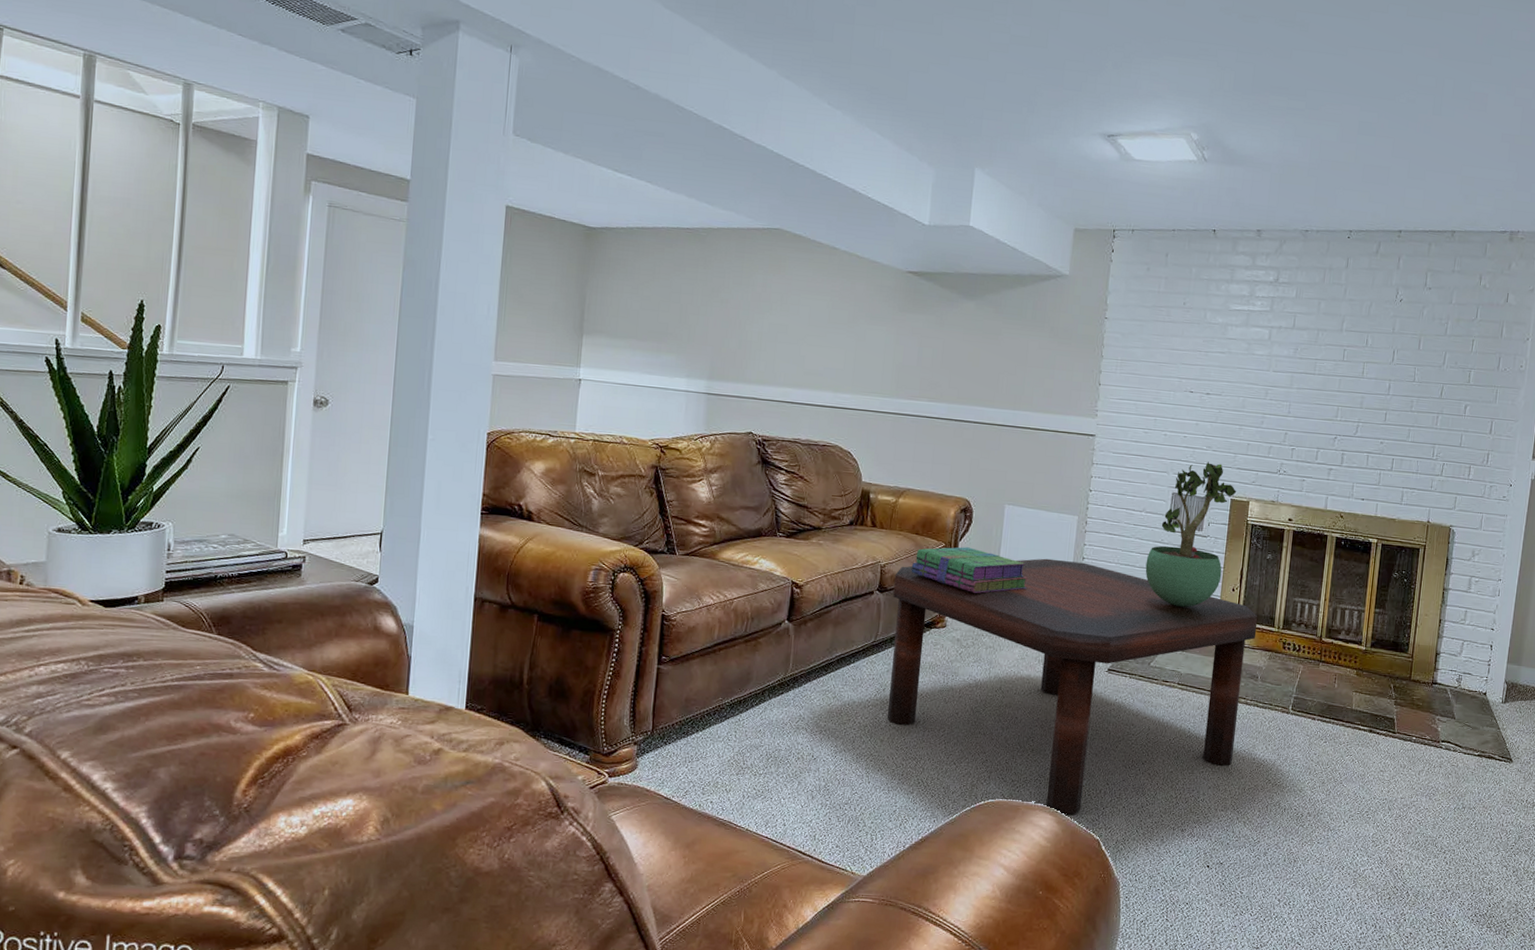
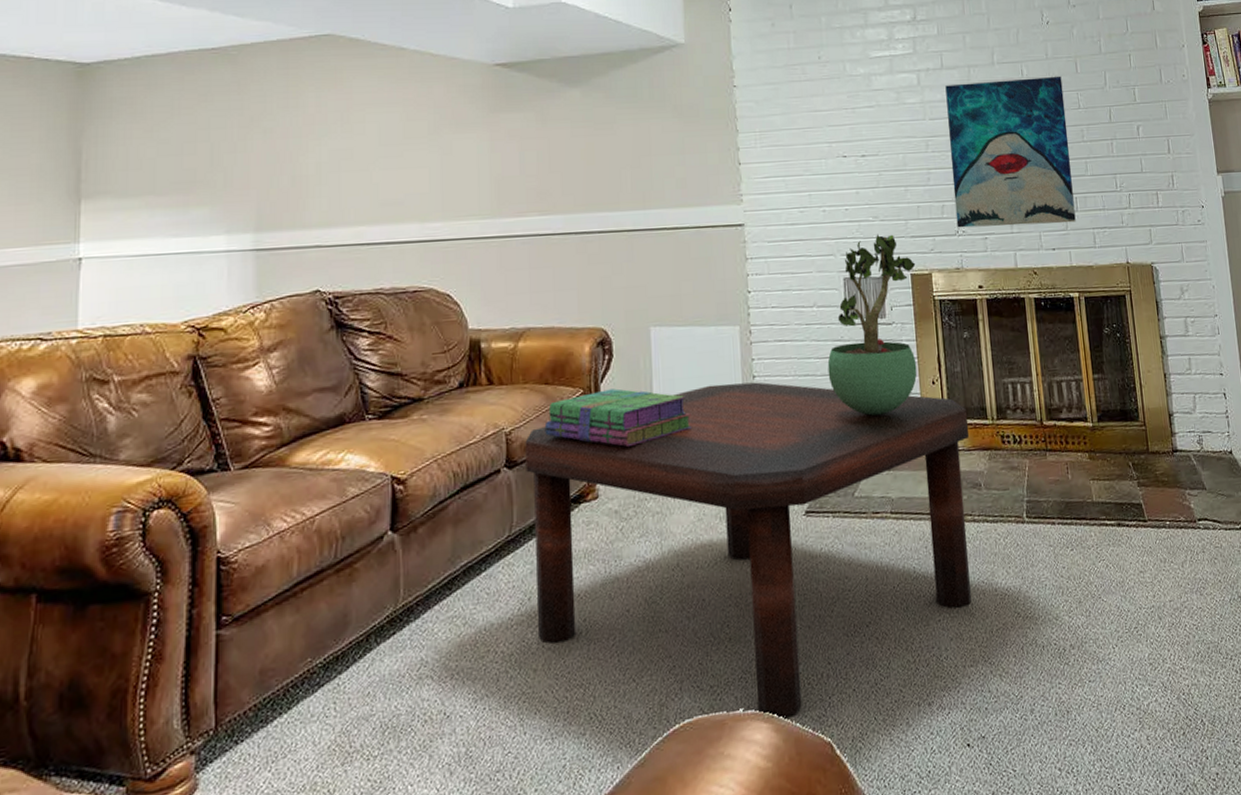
wall art: none [1279,343,1403,480] -> present [945,76,1076,228]

